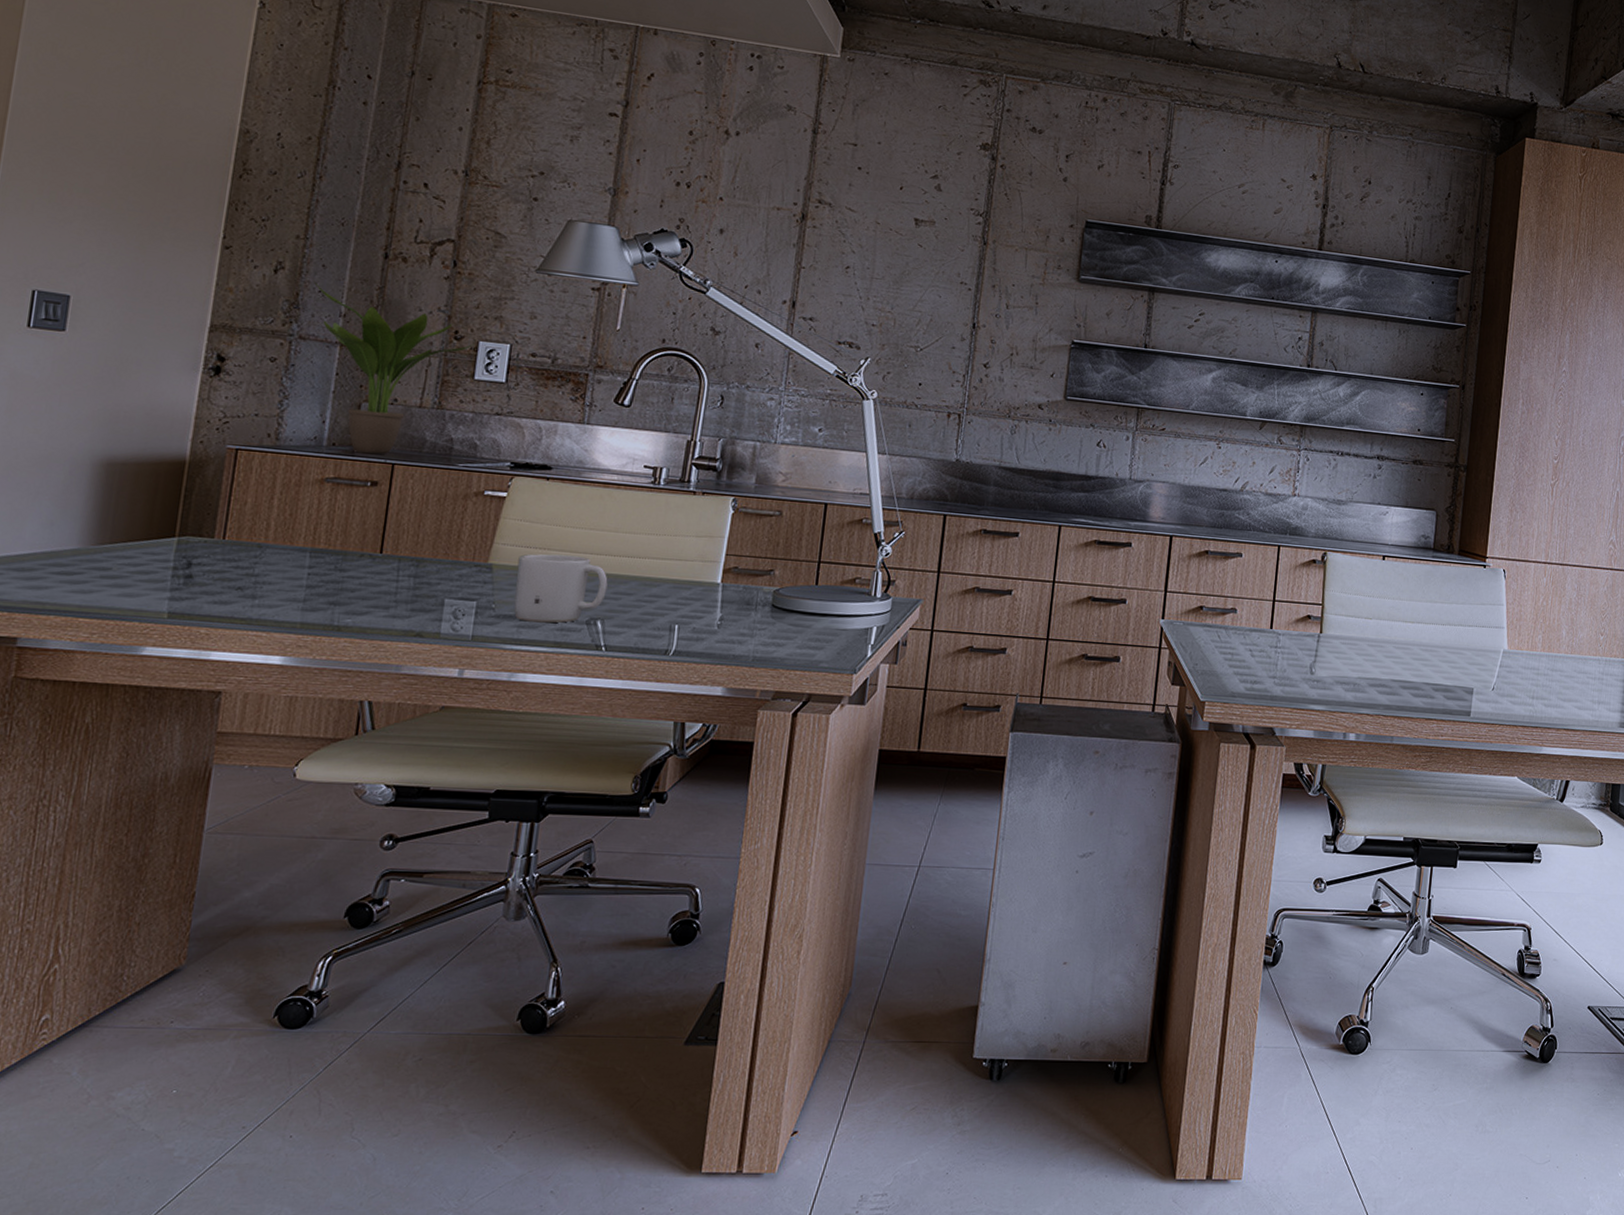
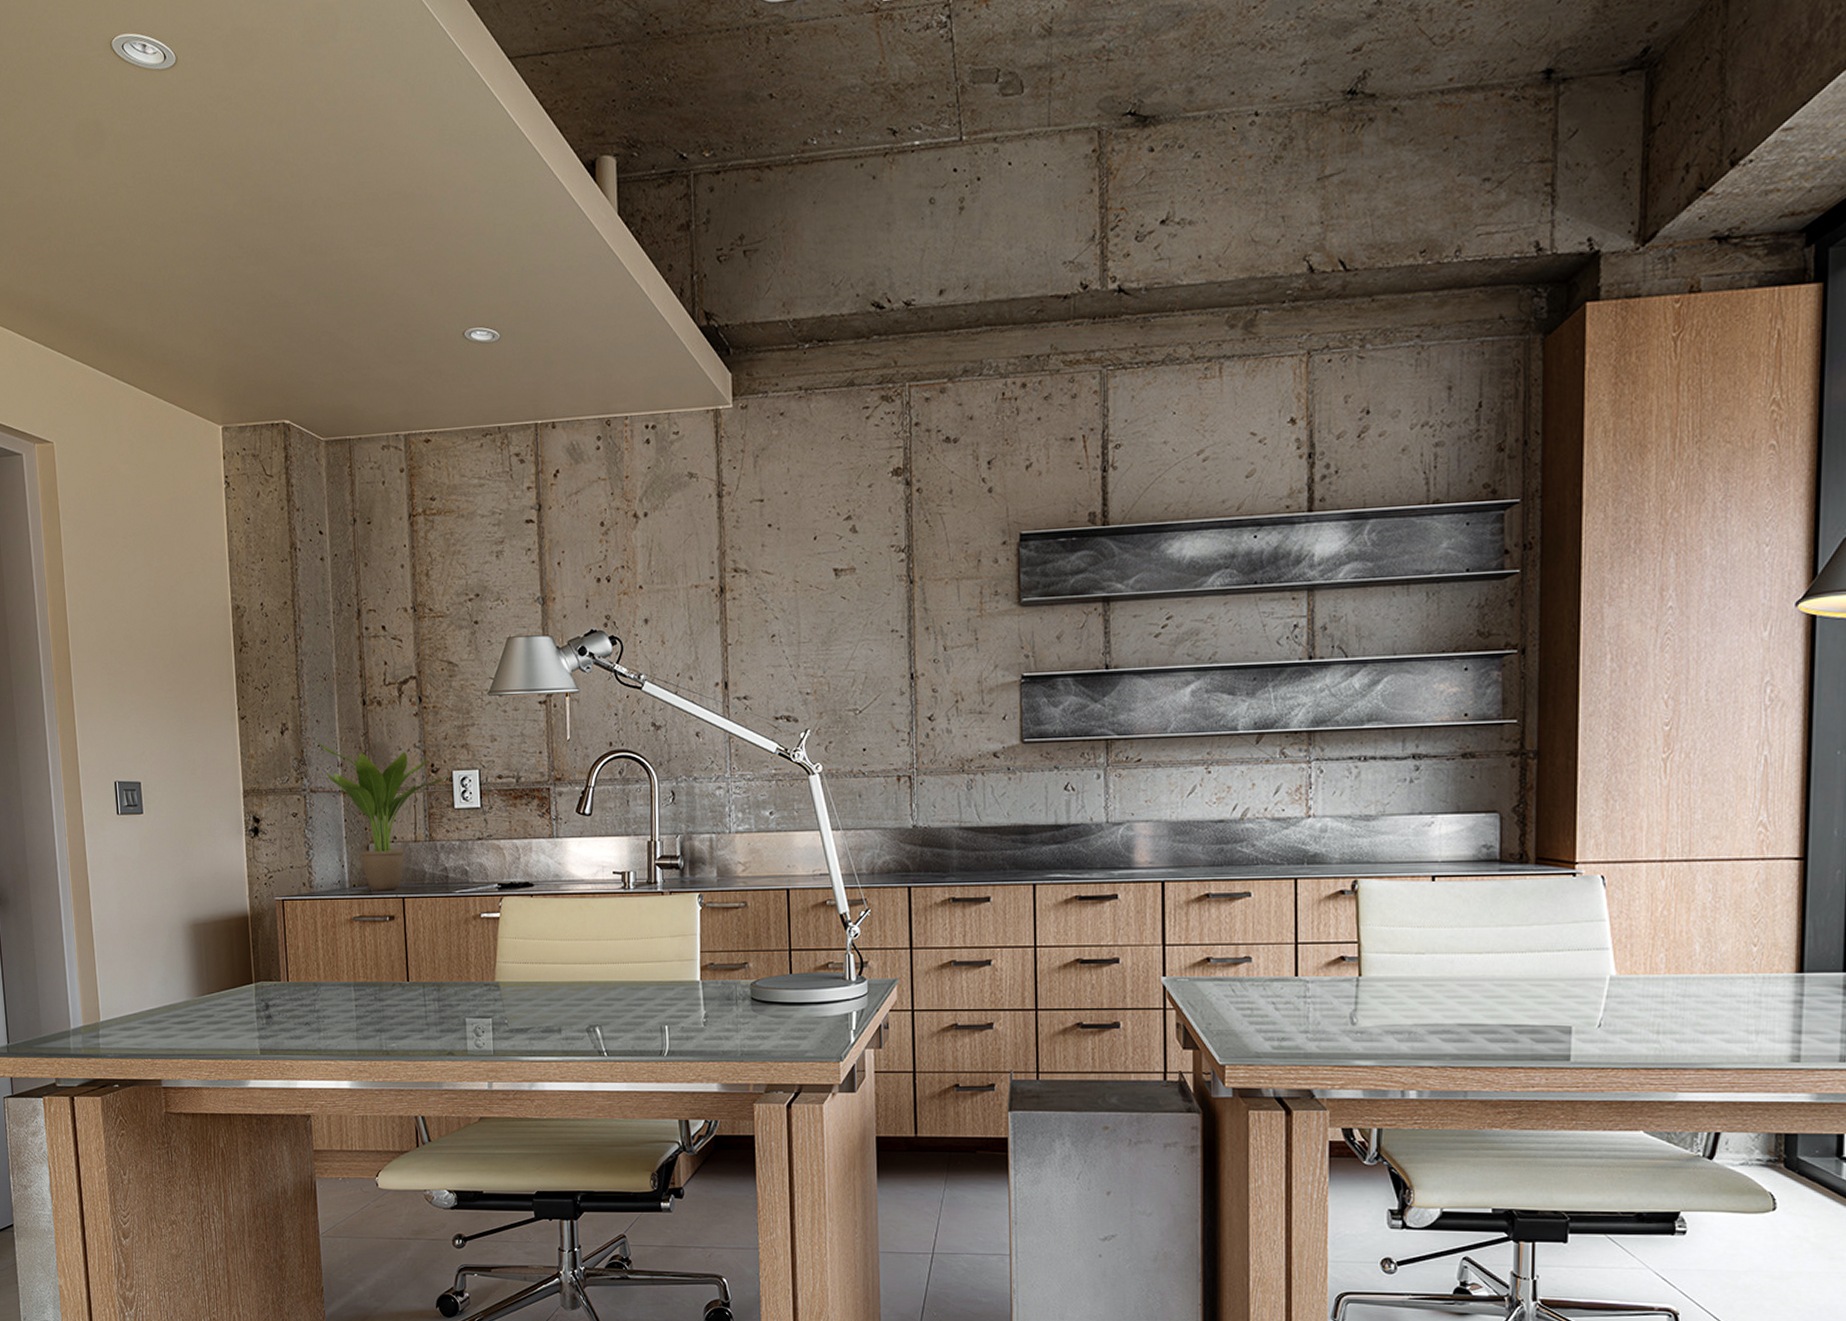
mug: present [513,553,608,623] -> none [519,967,600,1034]

